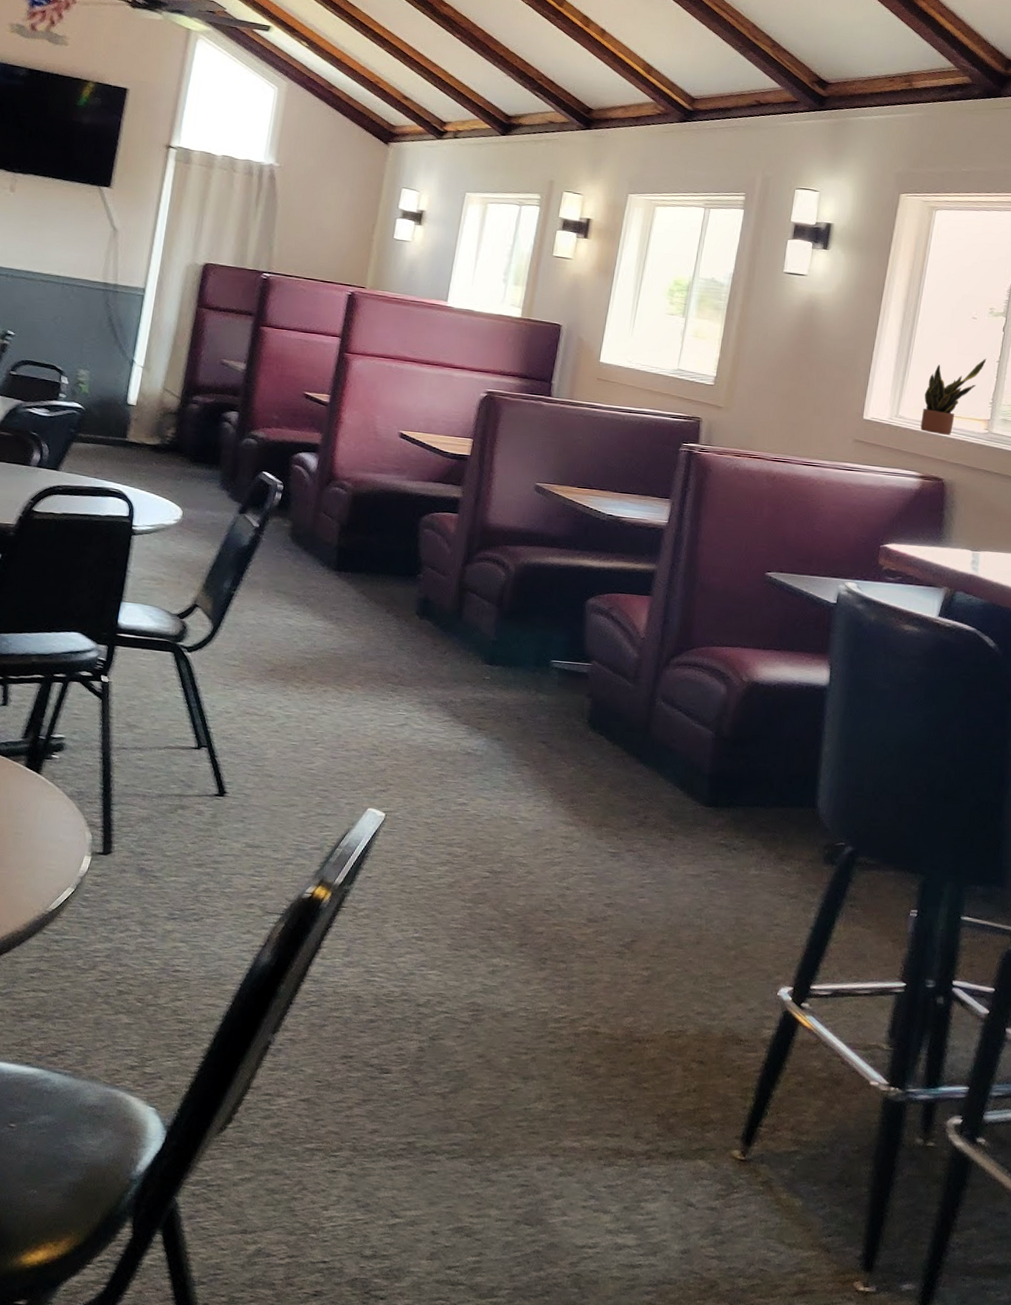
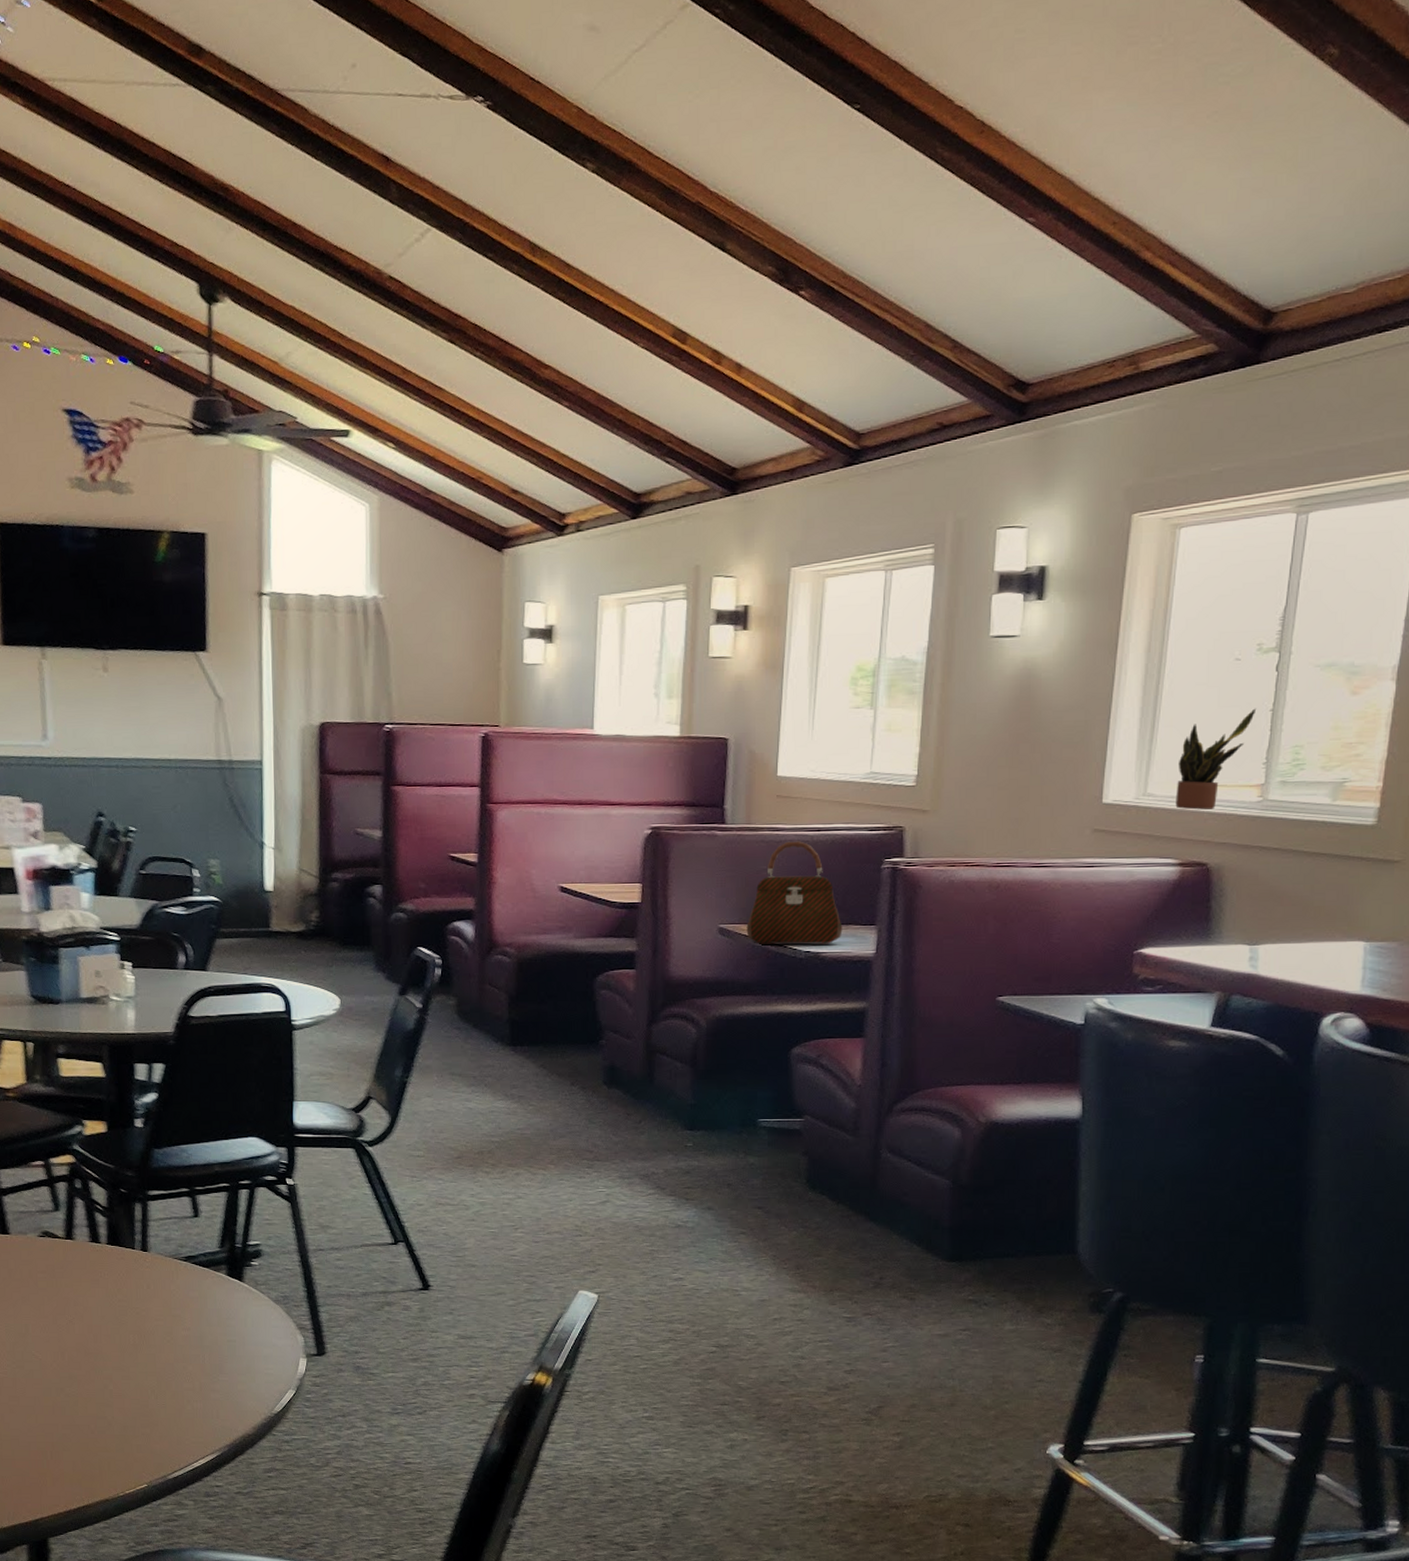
handbag: none [559,418,642,511] -> present [746,841,843,945]

